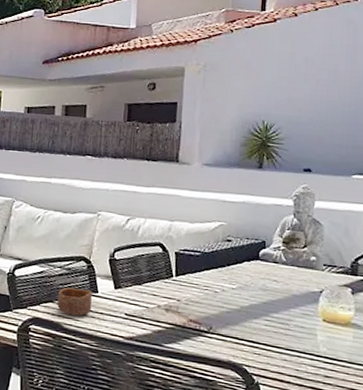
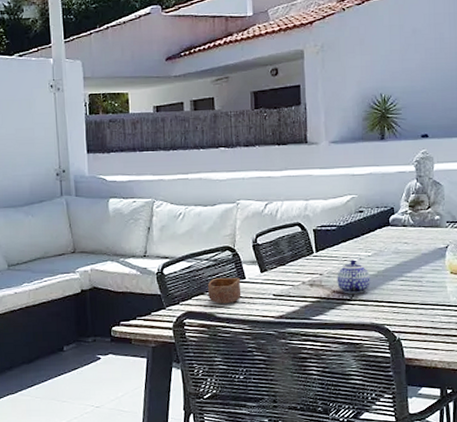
teapot: none [195,290,232,328] -> present [337,259,370,294]

